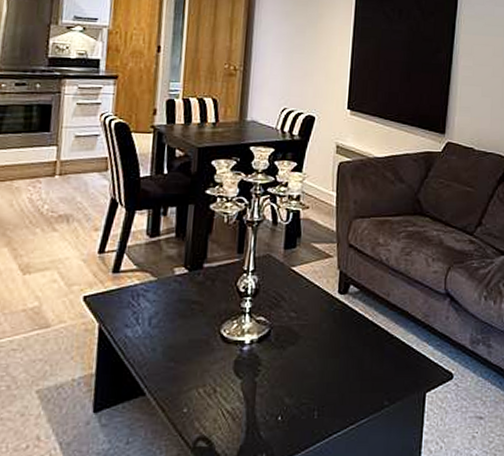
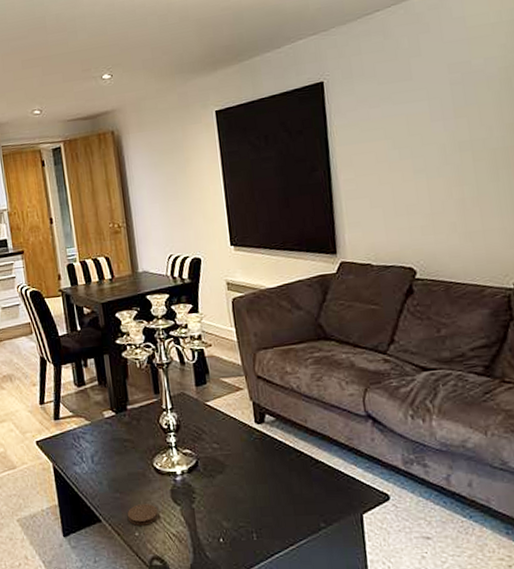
coaster: none [179,375,215,401] -> present [128,504,158,526]

